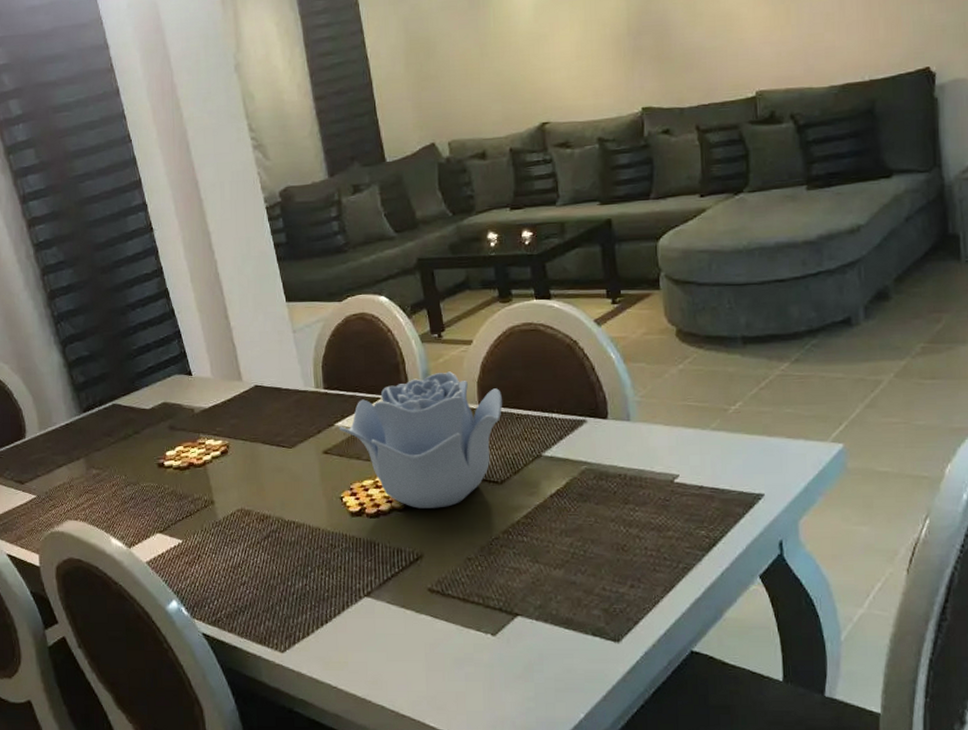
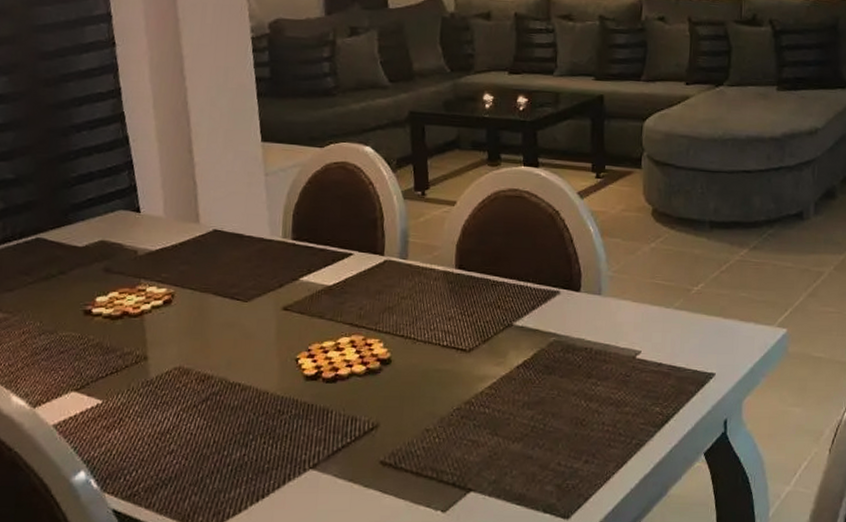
decorative bowl: present [338,371,503,509] -> none [303,231,481,375]

